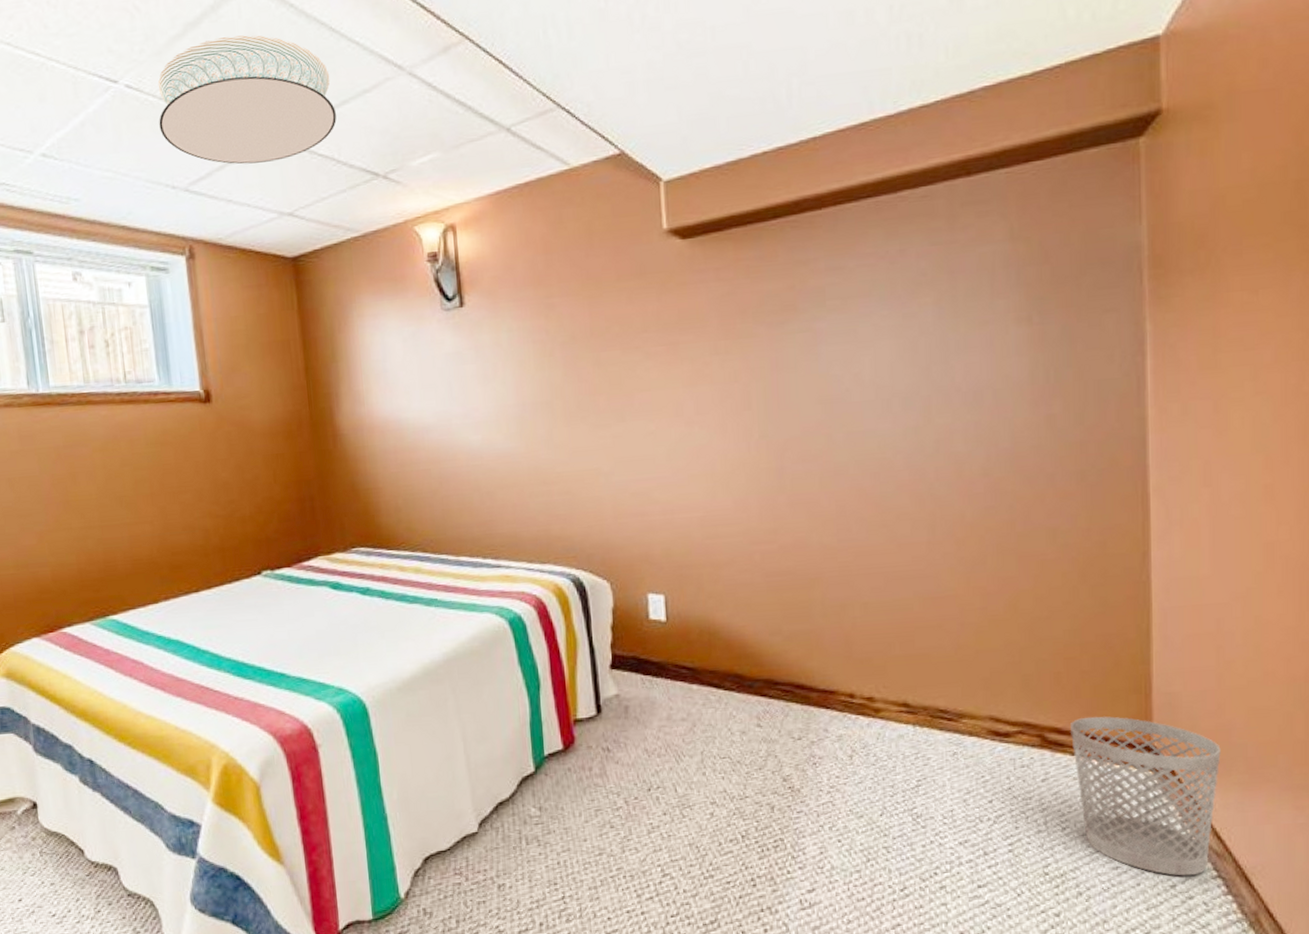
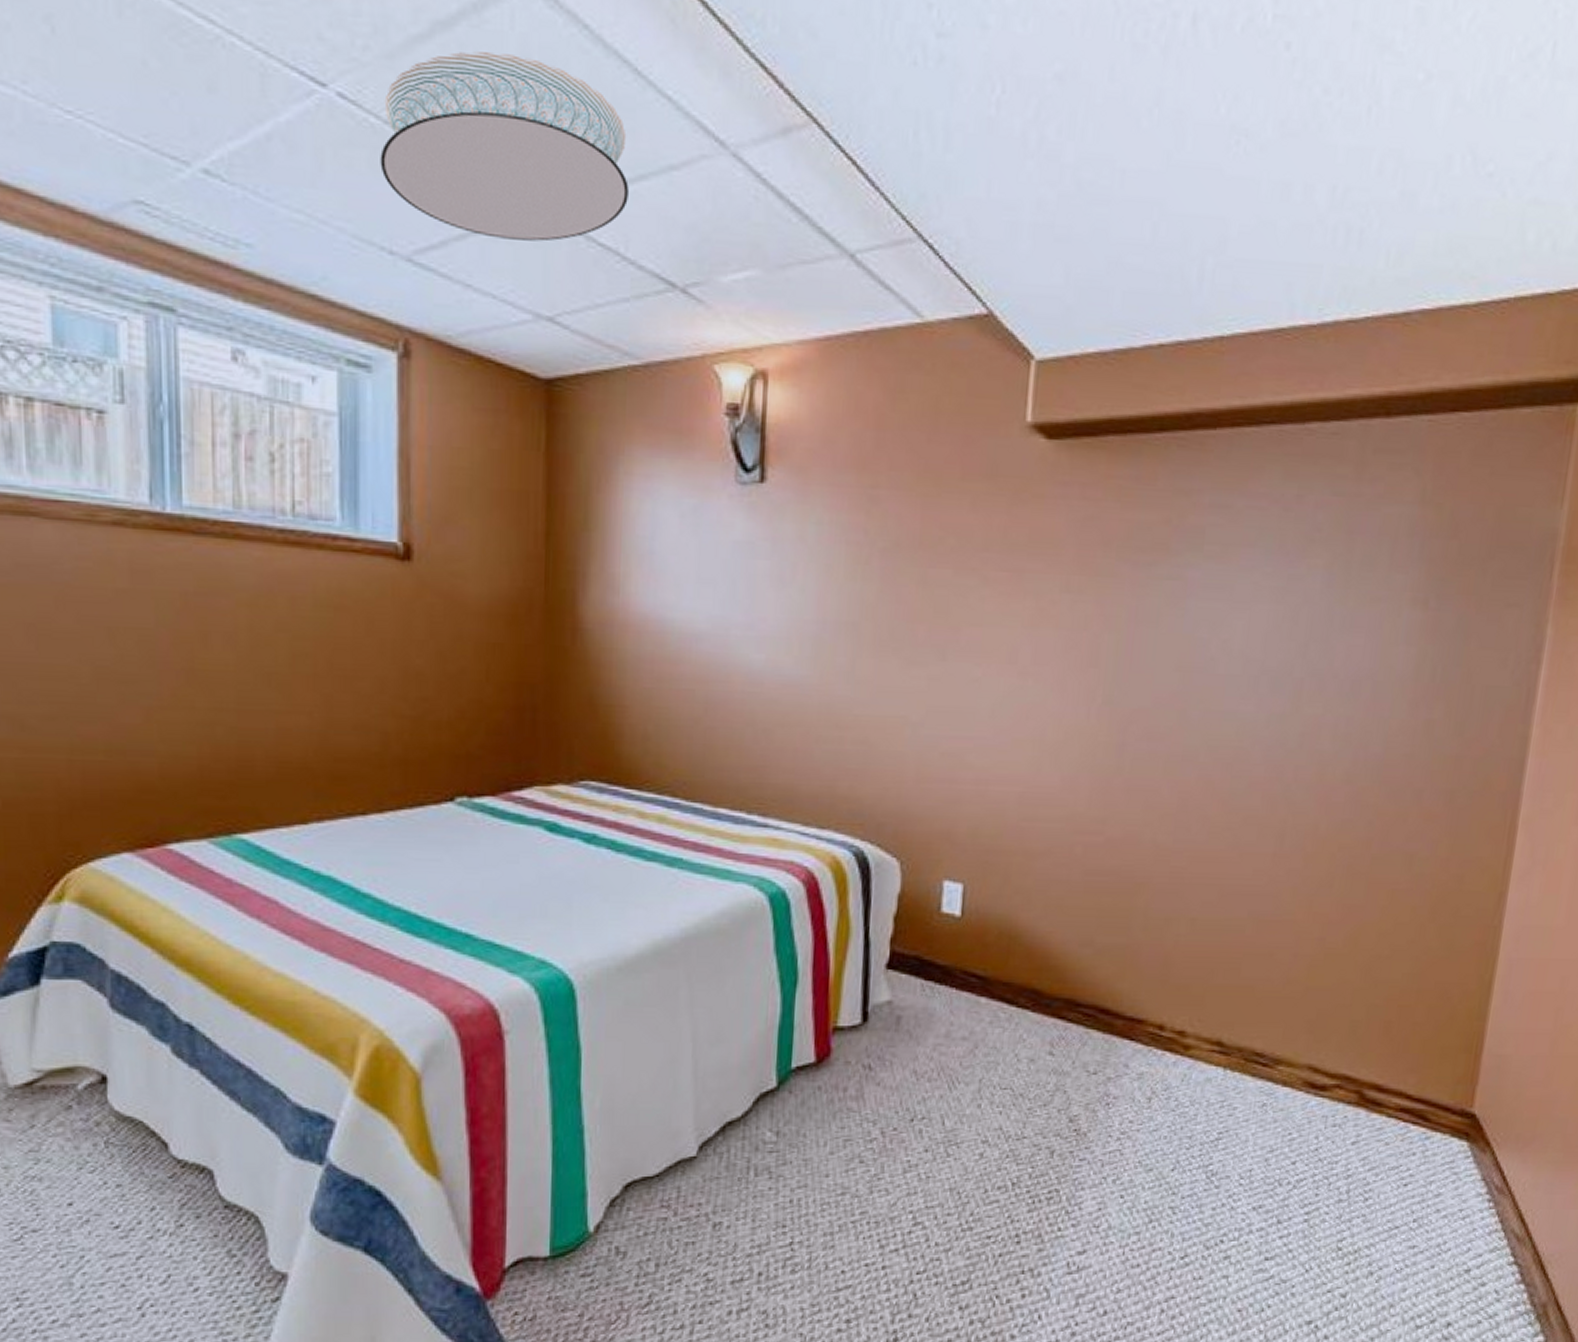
wastebasket: present [1071,716,1221,876] -> none [1387,1075,1541,1260]

